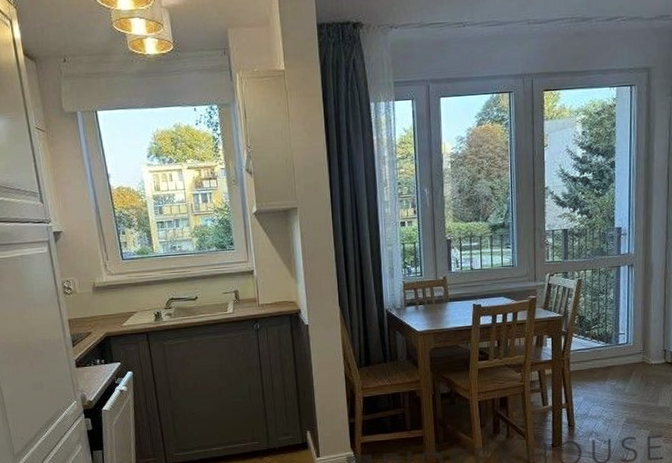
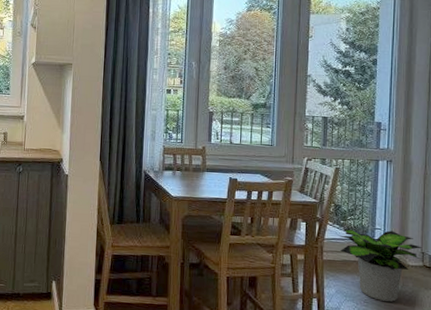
potted plant: none [585,333,665,402] -> present [340,228,423,303]

